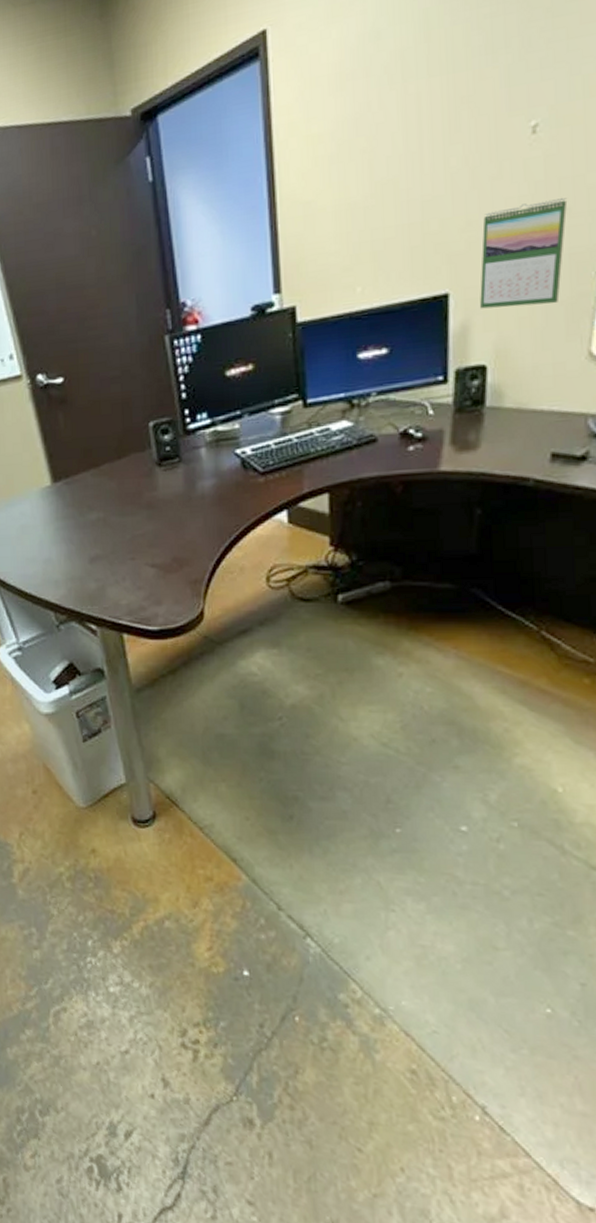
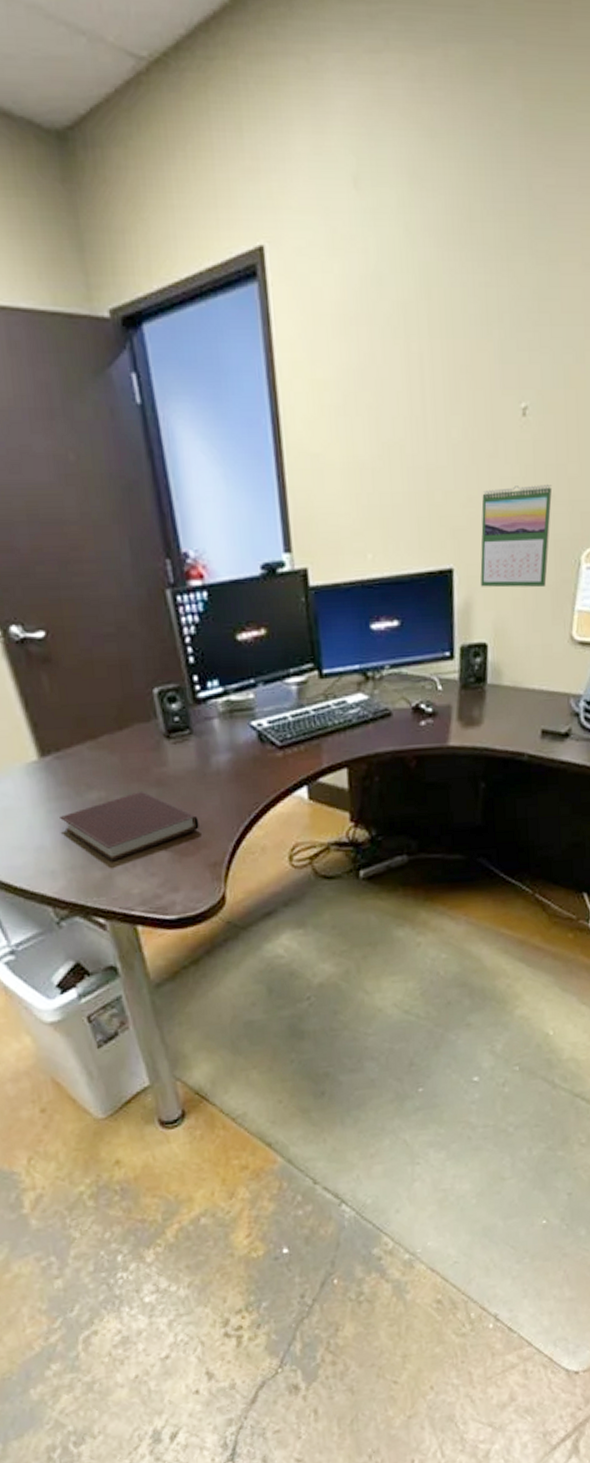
notebook: none [65,512,183,575] -> present [60,790,199,862]

